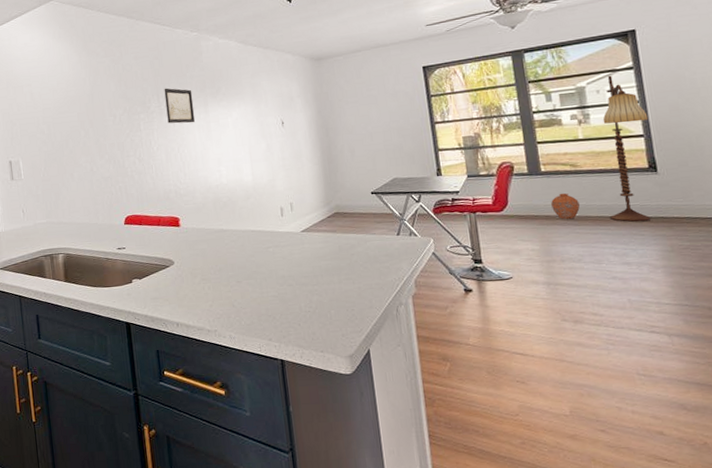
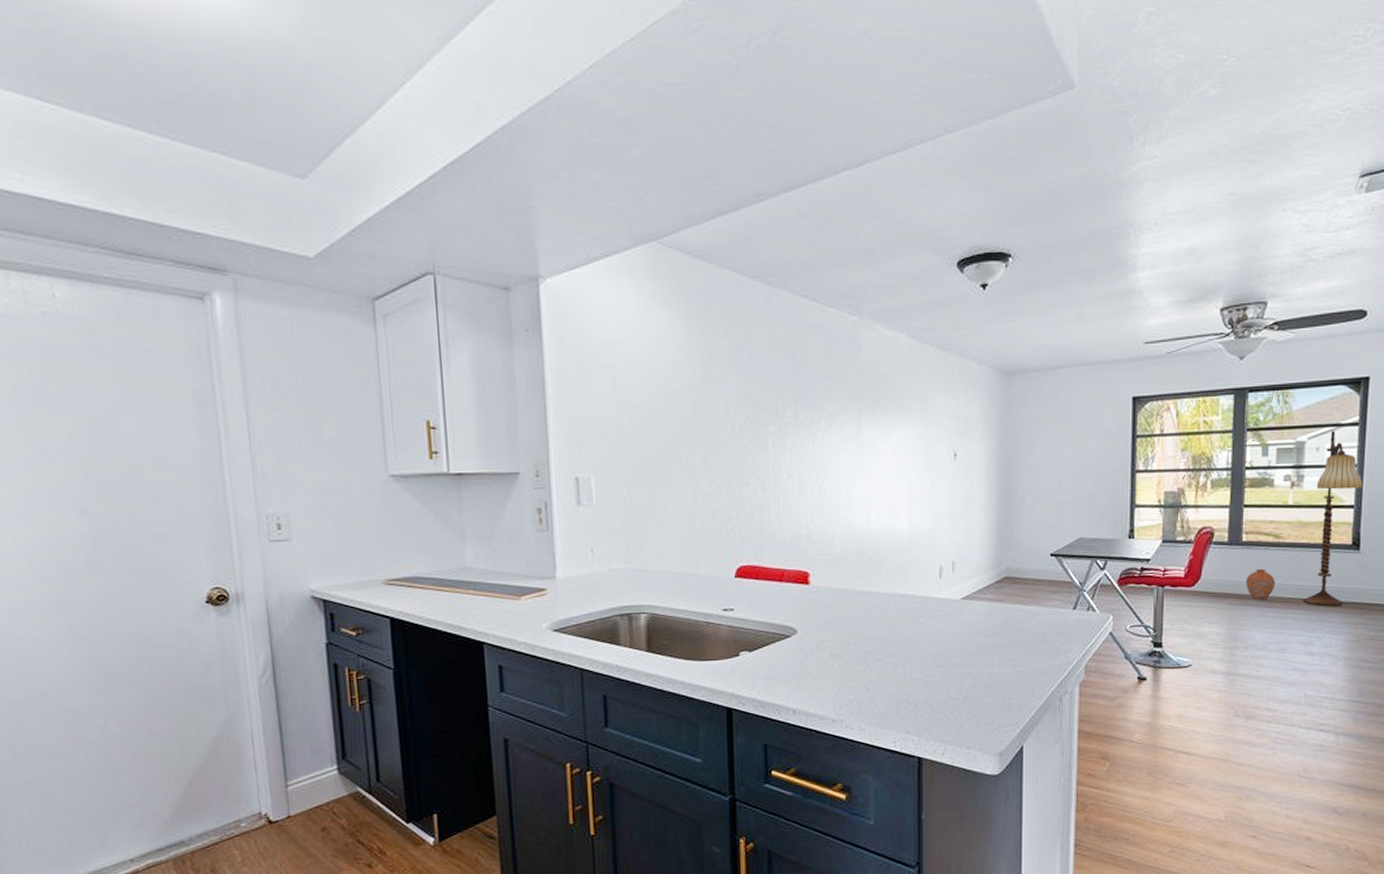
wall art: present [164,88,195,124] -> none [805,391,843,445]

